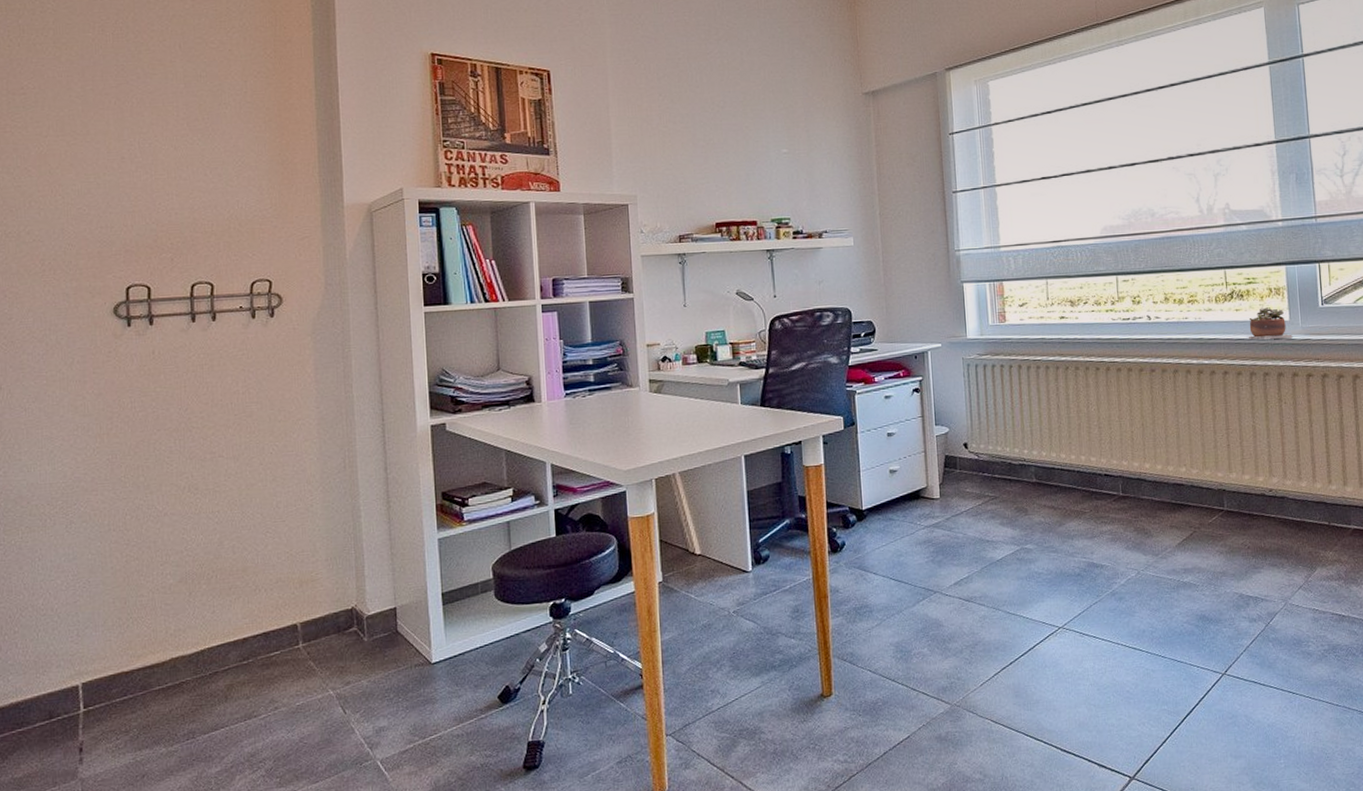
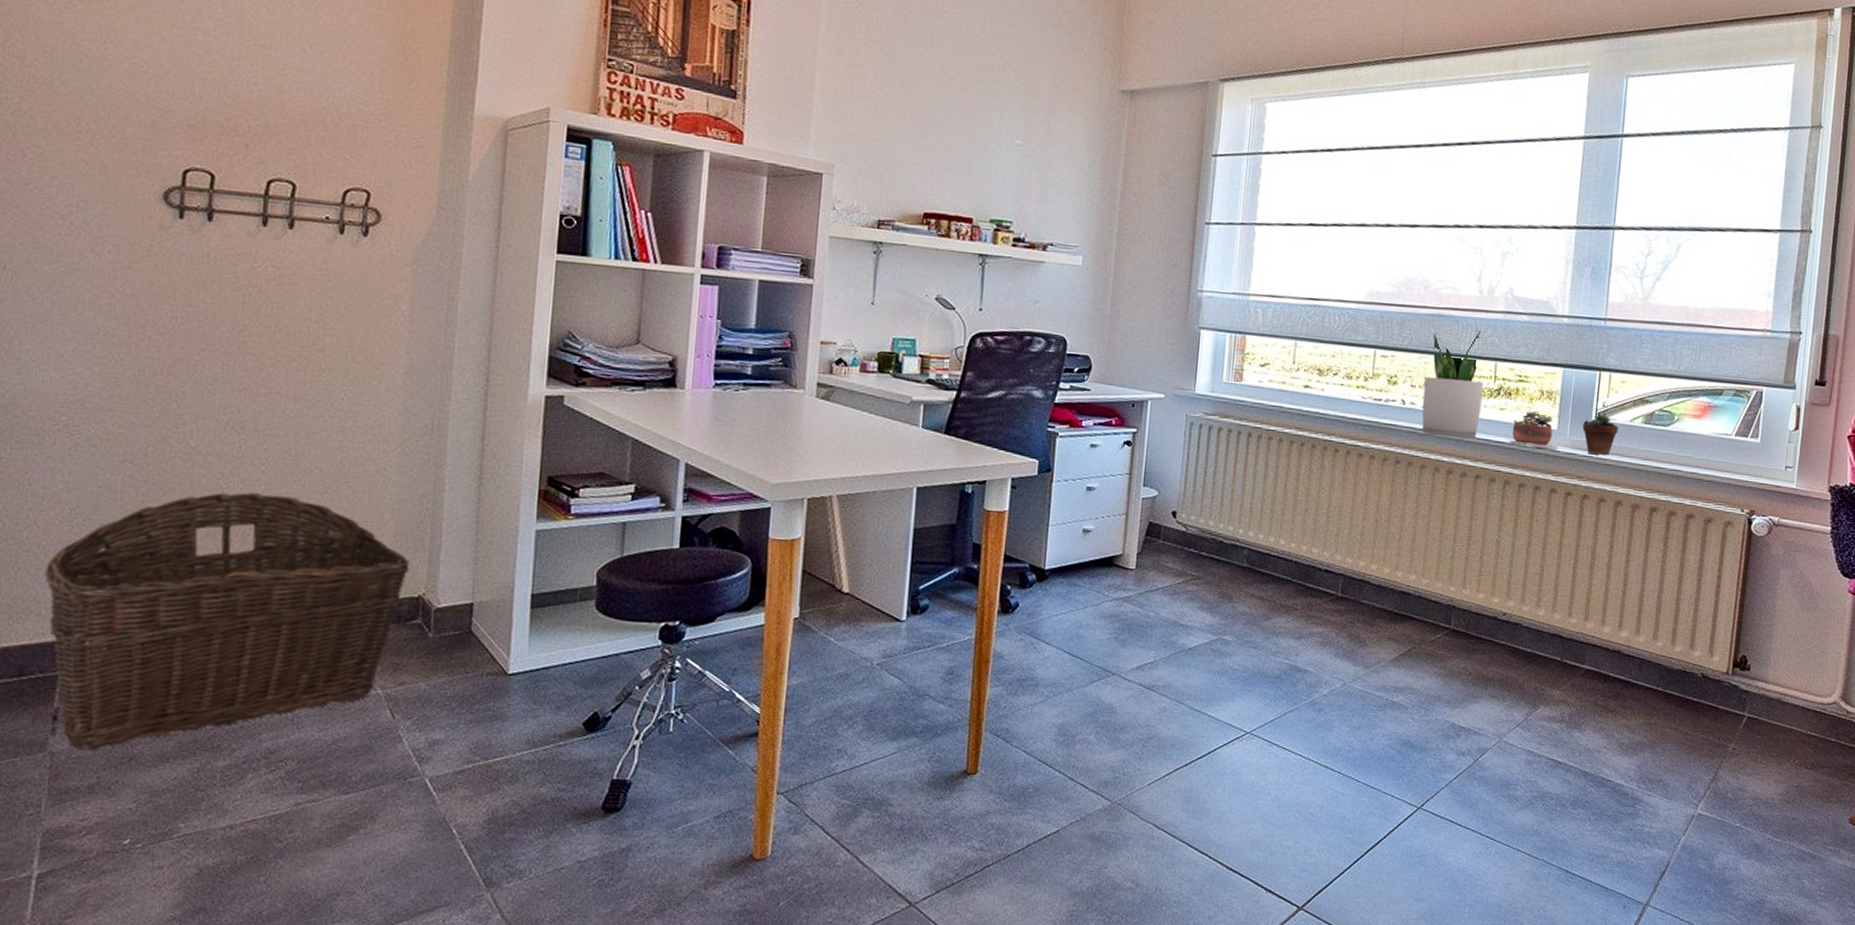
wicker basket: none [59,540,341,774] -> present [45,492,410,751]
planter: none [1164,243,1219,343] -> present [1421,328,1484,439]
succulent plant: none [1312,289,1345,338] -> present [1582,401,1619,456]

